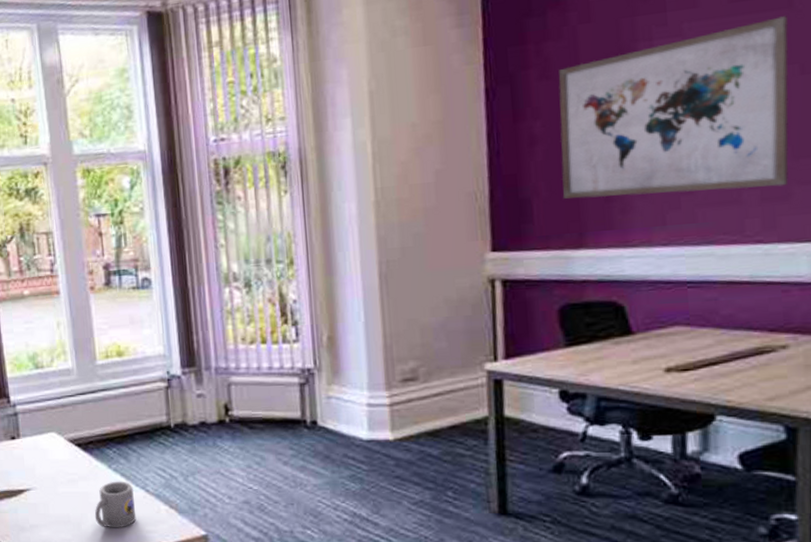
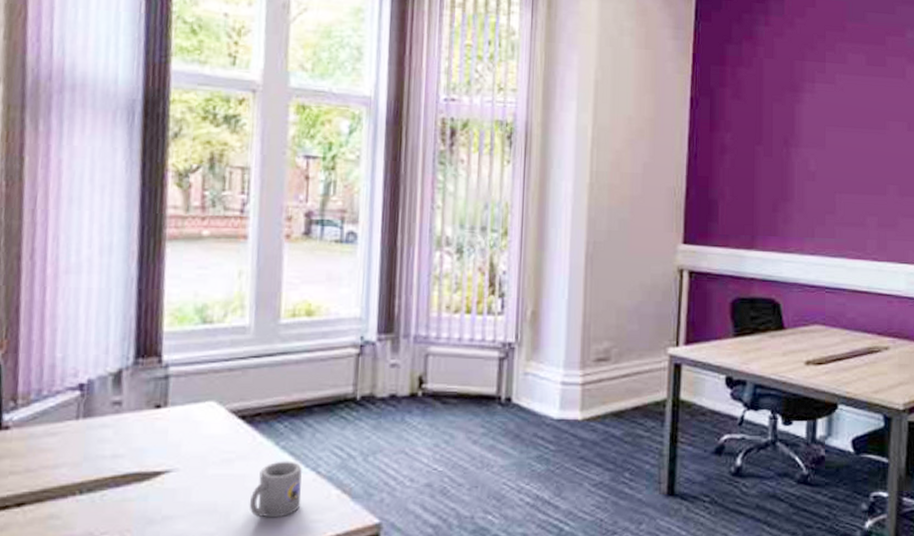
wall art: present [558,16,789,199] -> none [742,83,902,216]

